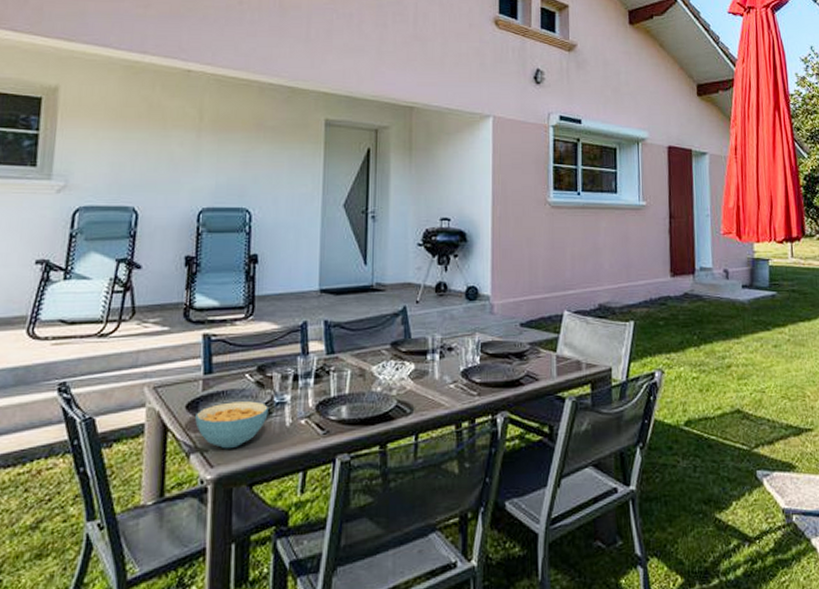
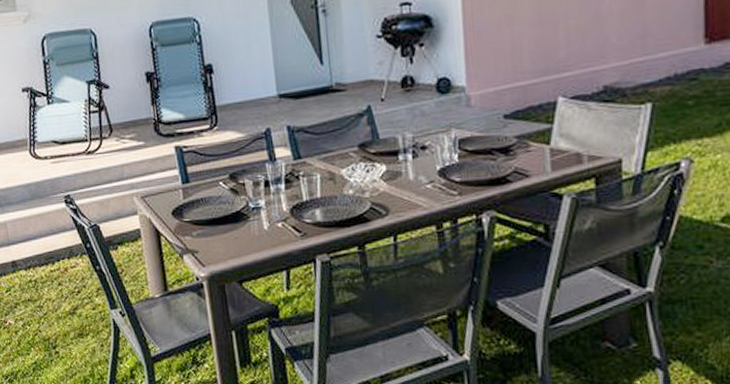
cereal bowl: present [195,401,268,449] -> none [181,207,246,251]

